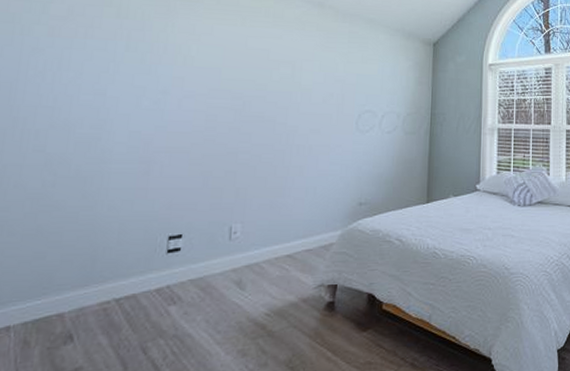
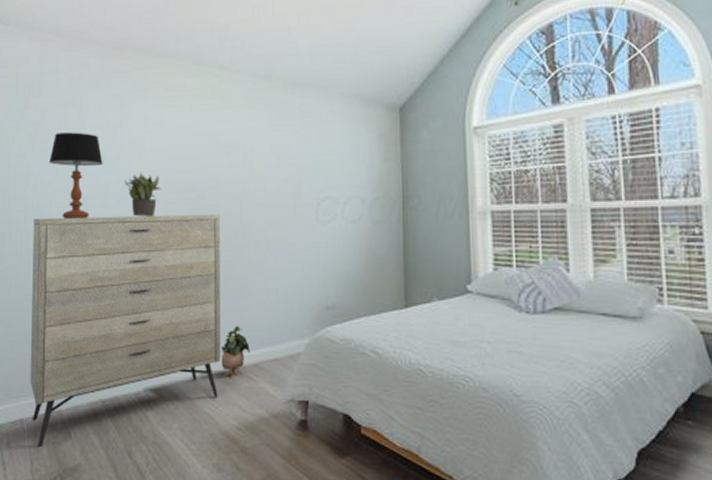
dresser: none [22,114,265,355] -> present [30,213,221,448]
table lamp: none [73,31,141,117] -> present [48,132,103,219]
potted plant: none [164,77,205,119] -> present [124,172,161,217]
potted plant: none [254,220,285,269] -> present [221,325,250,379]

